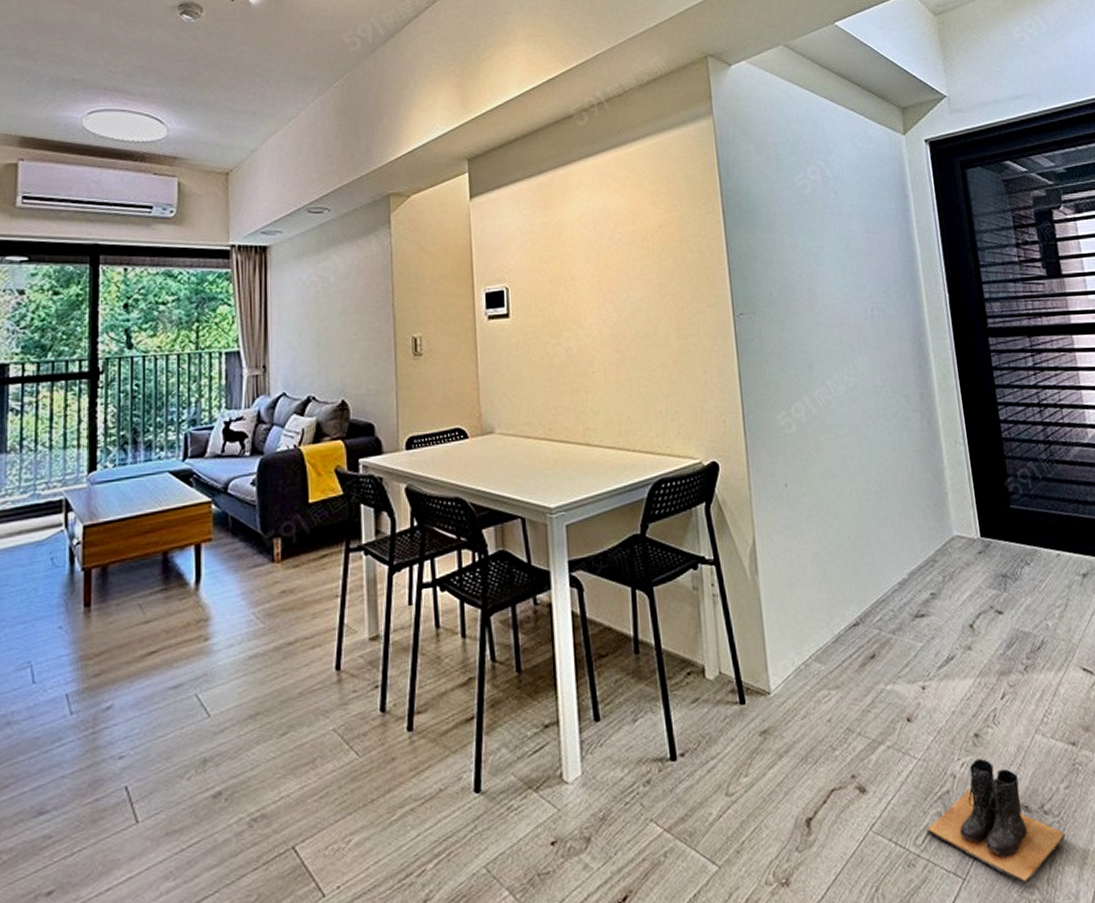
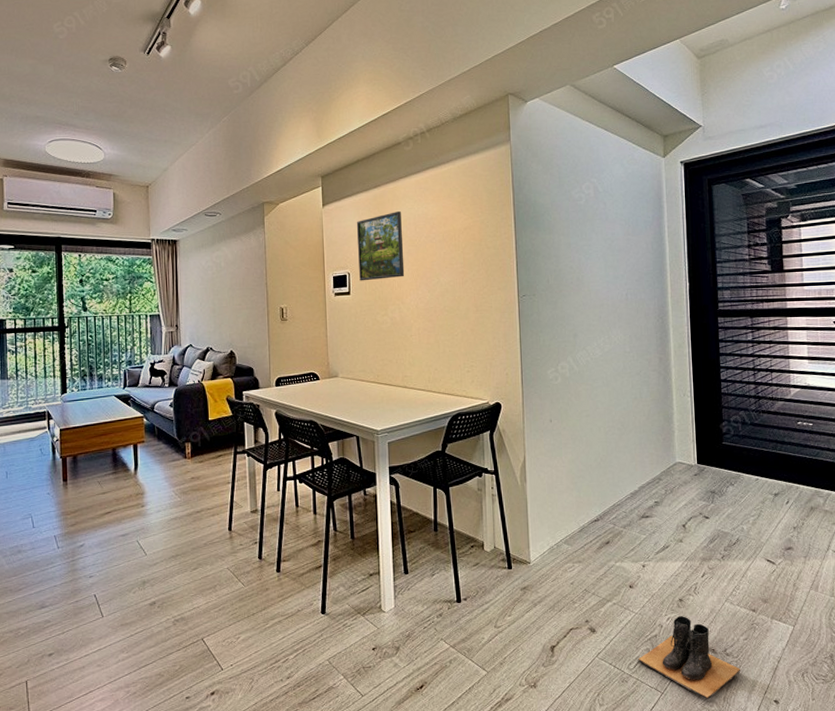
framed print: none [515,205,583,299] -> present [356,211,405,281]

